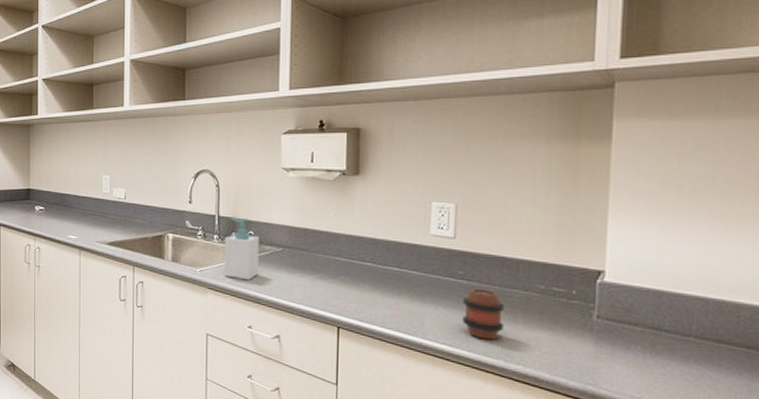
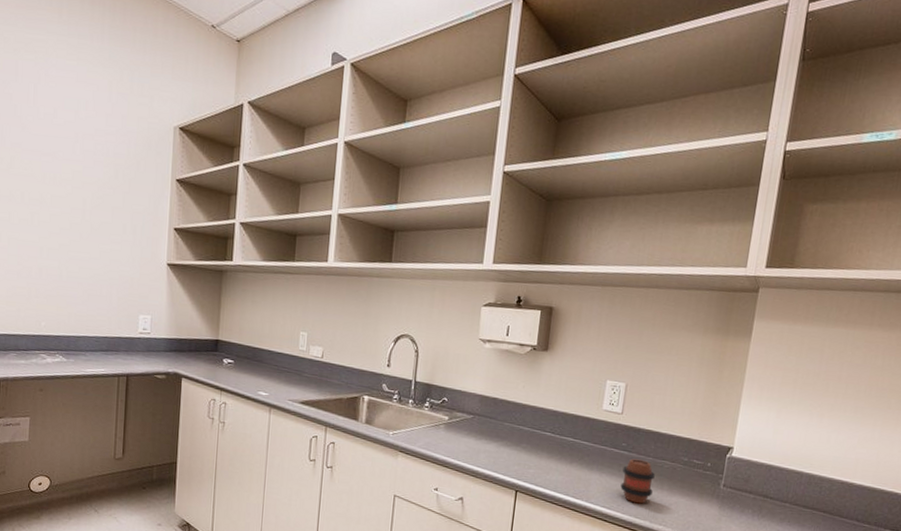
soap bottle: present [224,218,259,281] -> none [416,384,452,445]

